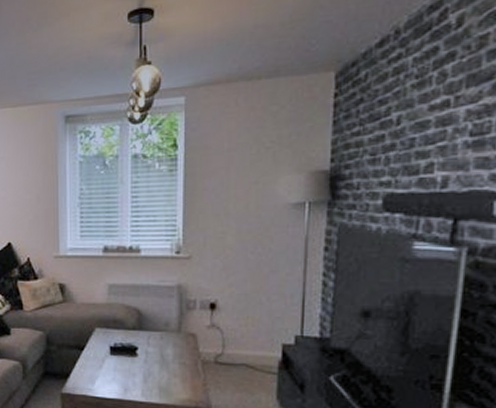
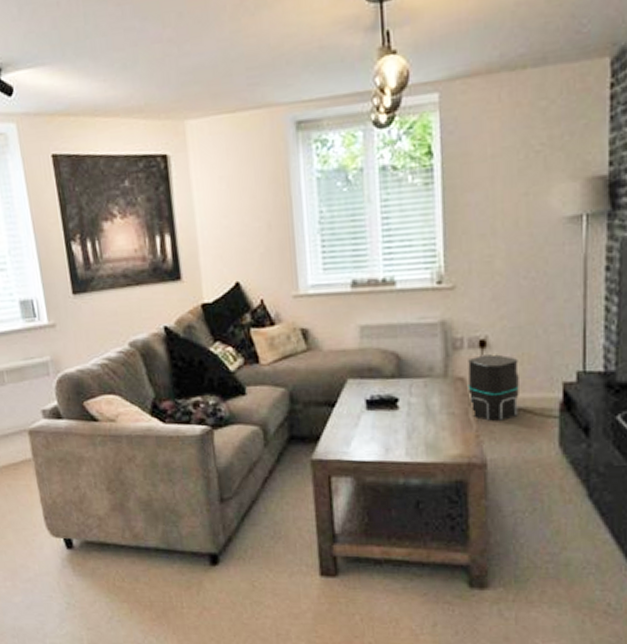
speaker: none [198,316,243,374] -> present [467,354,519,422]

